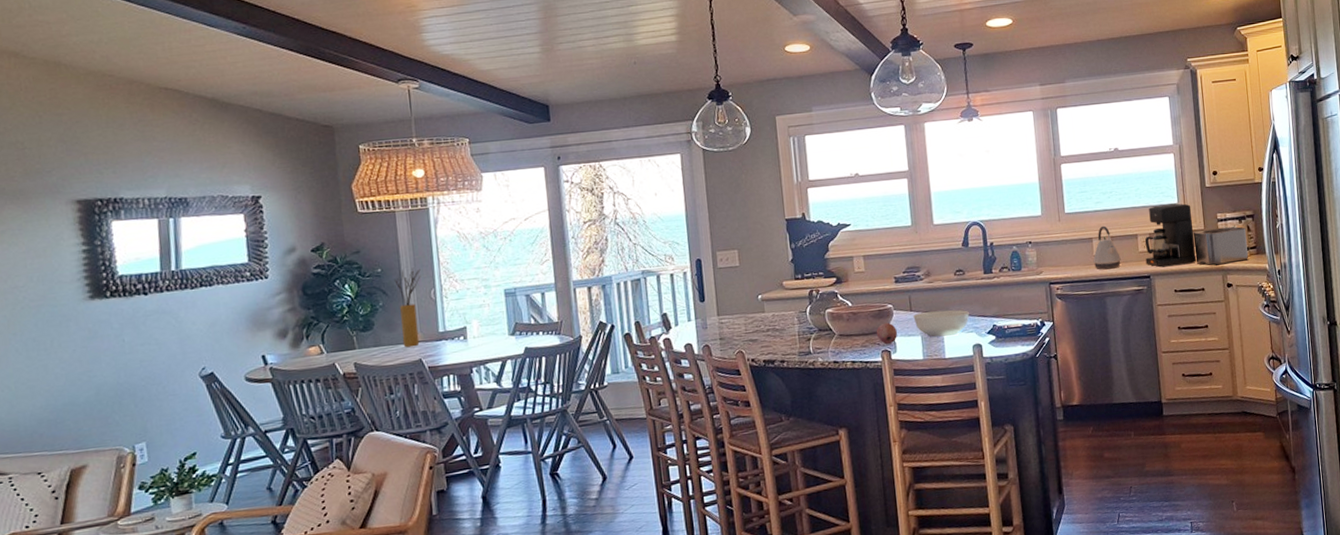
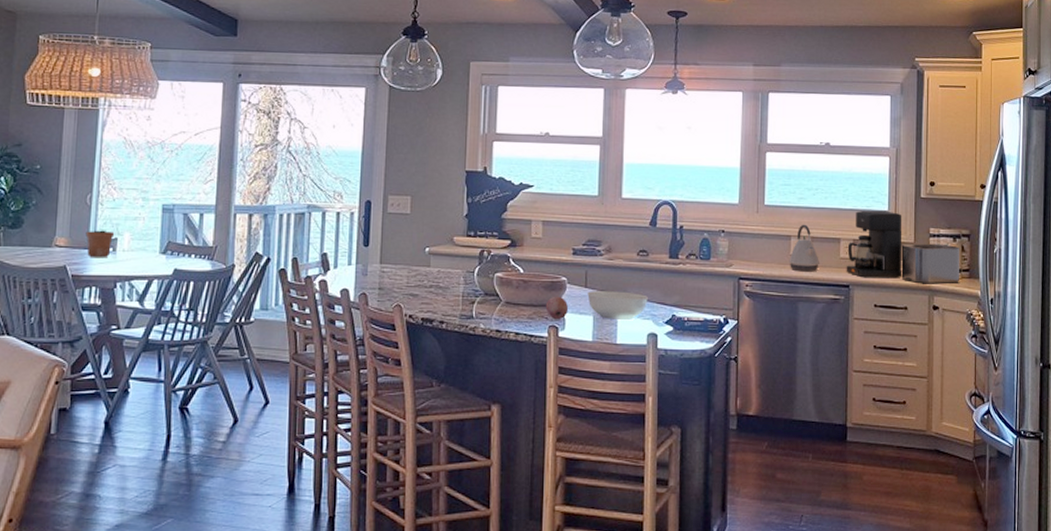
vase: present [394,267,421,348] -> none [49,168,80,252]
planter: none [435,321,463,349] -> present [85,230,115,258]

